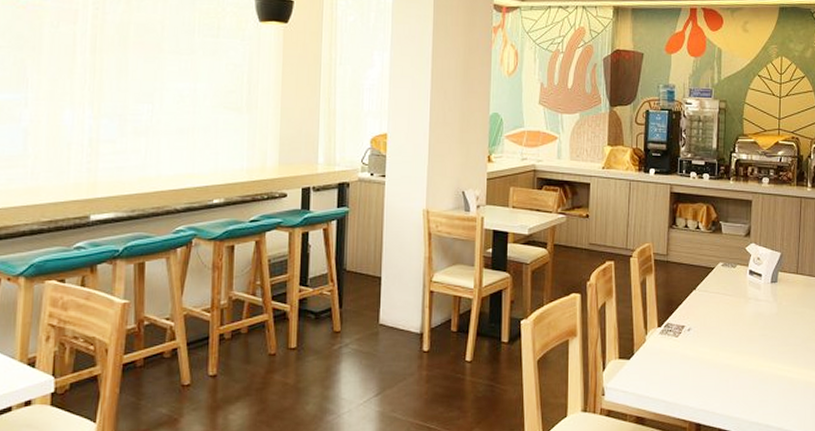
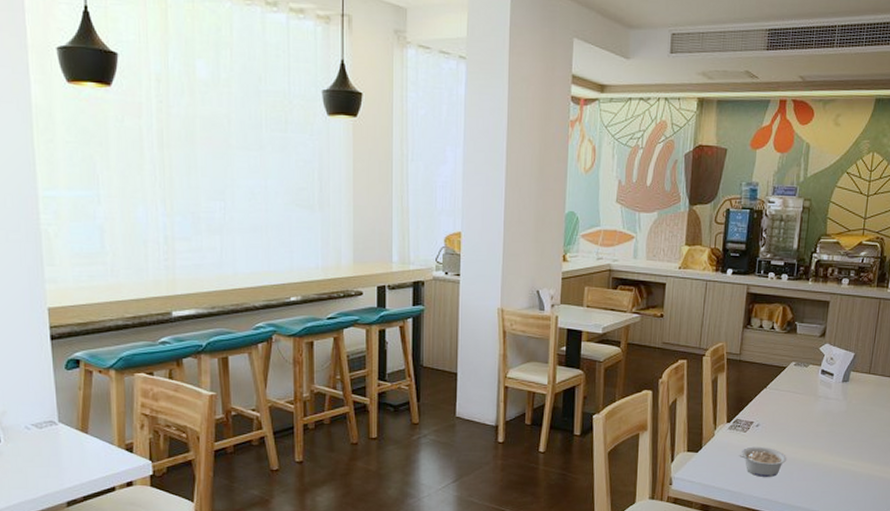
legume: none [672,352,722,385] -> present [739,446,787,477]

